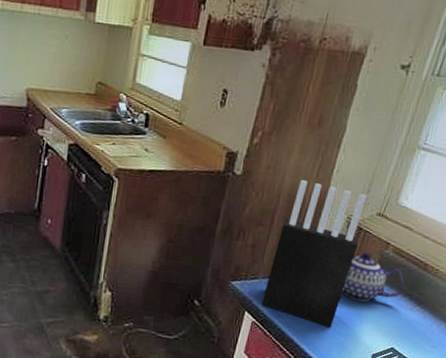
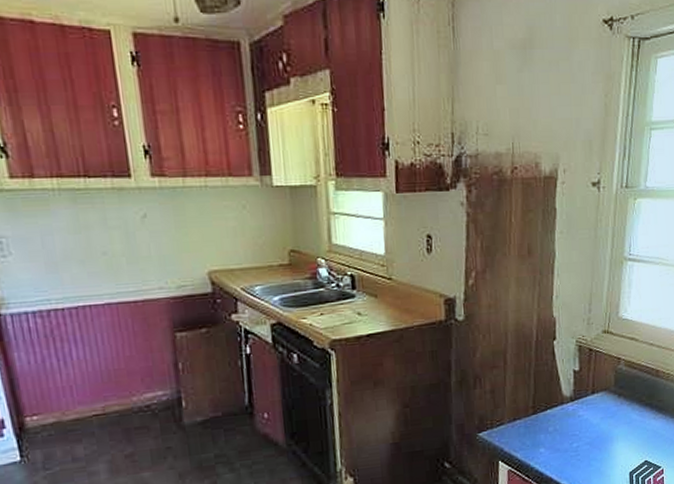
knife block: present [261,179,367,328] -> none [513,312,593,457]
teapot: present [342,252,405,302] -> none [587,372,643,423]

